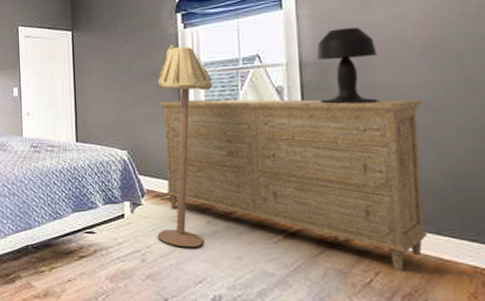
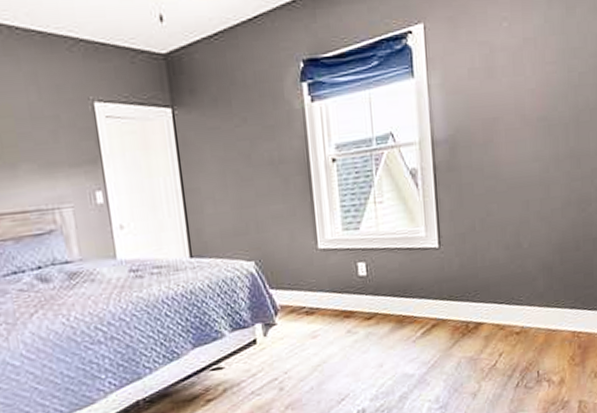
floor lamp: present [157,45,213,248] -> none [285,124,346,365]
dresser: present [161,99,428,271] -> none [290,174,540,349]
table lamp: present [315,28,378,104] -> none [446,99,501,186]

